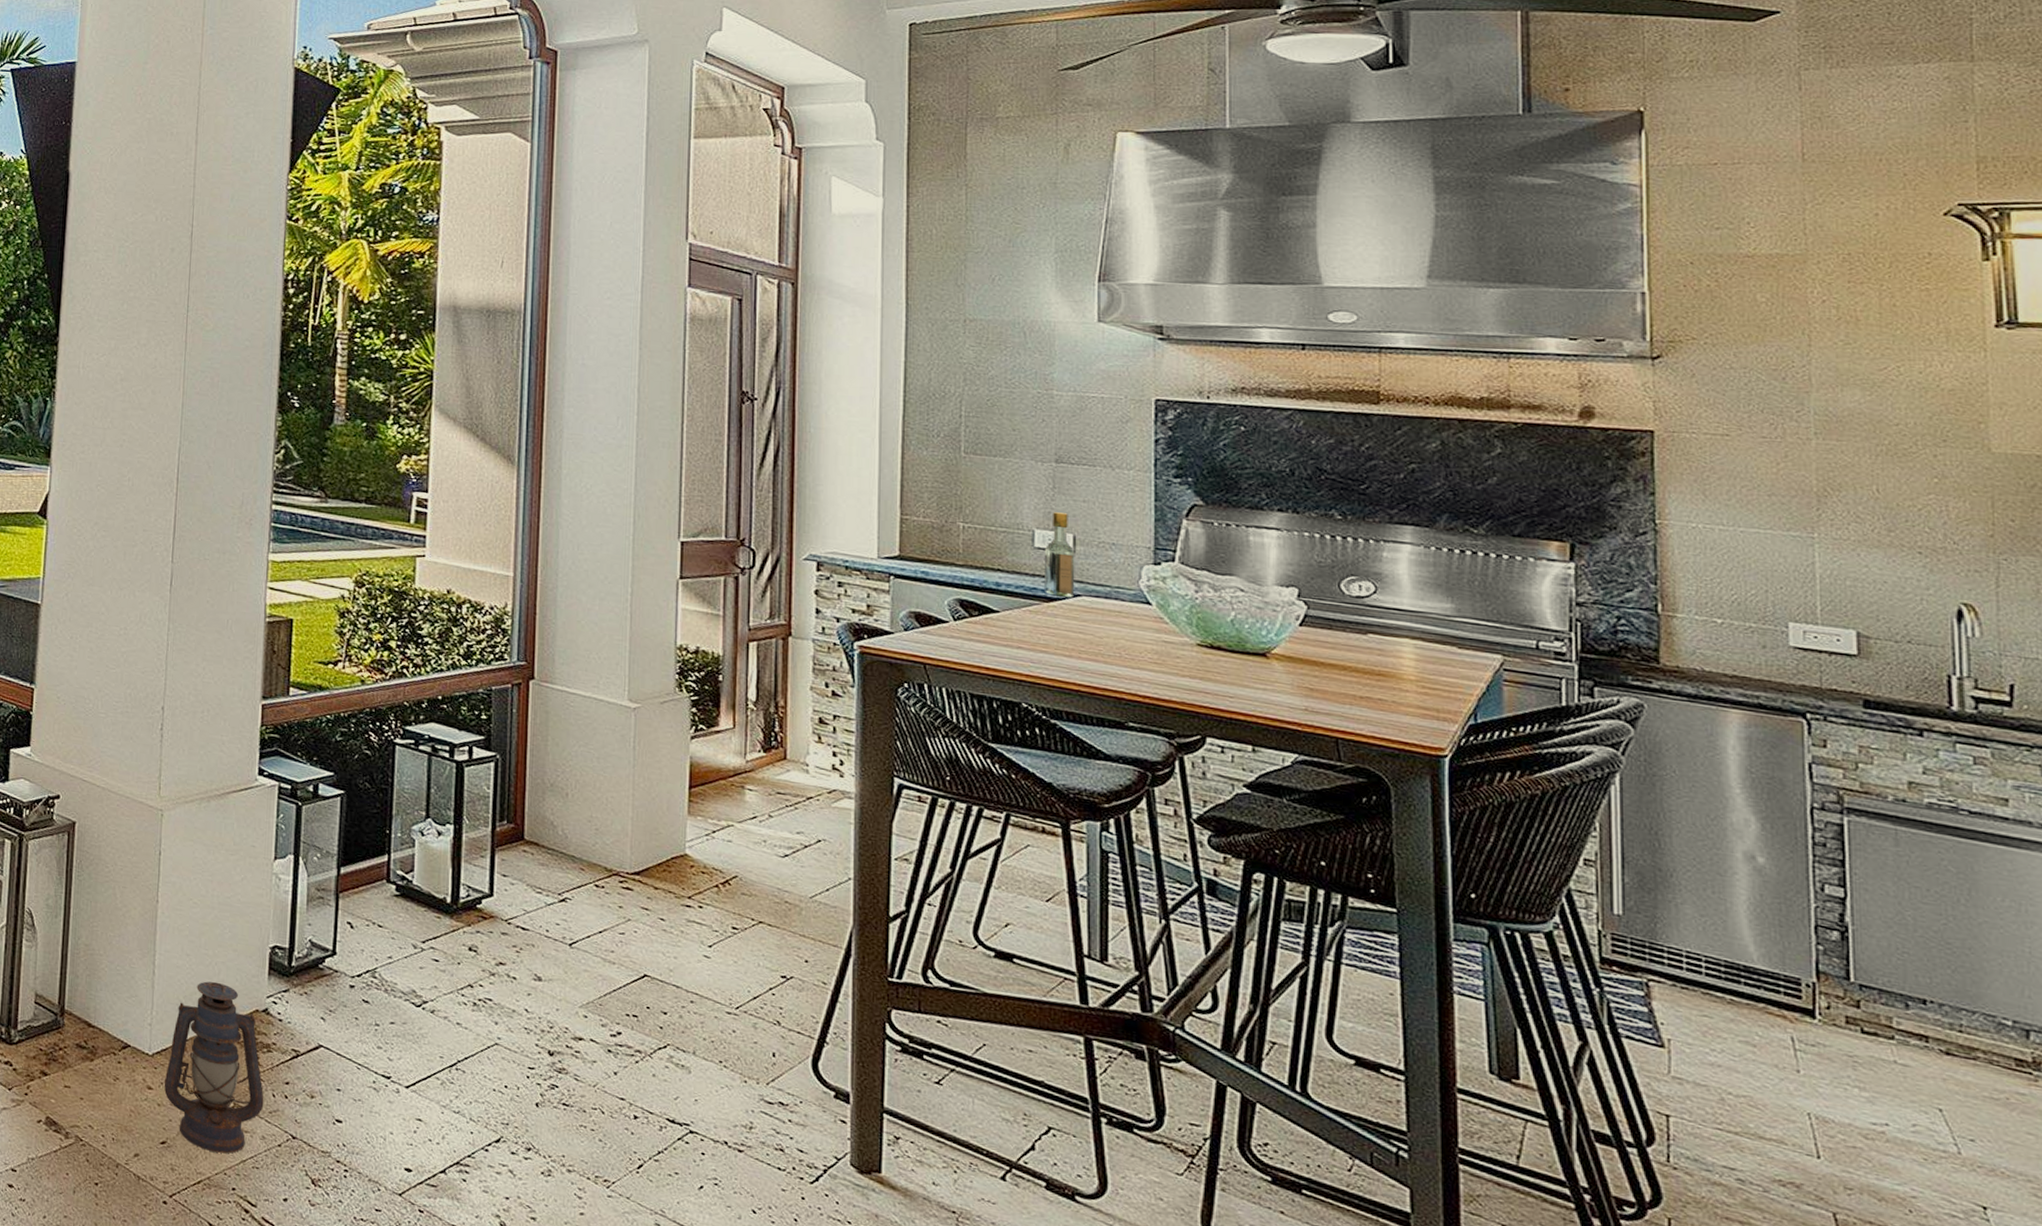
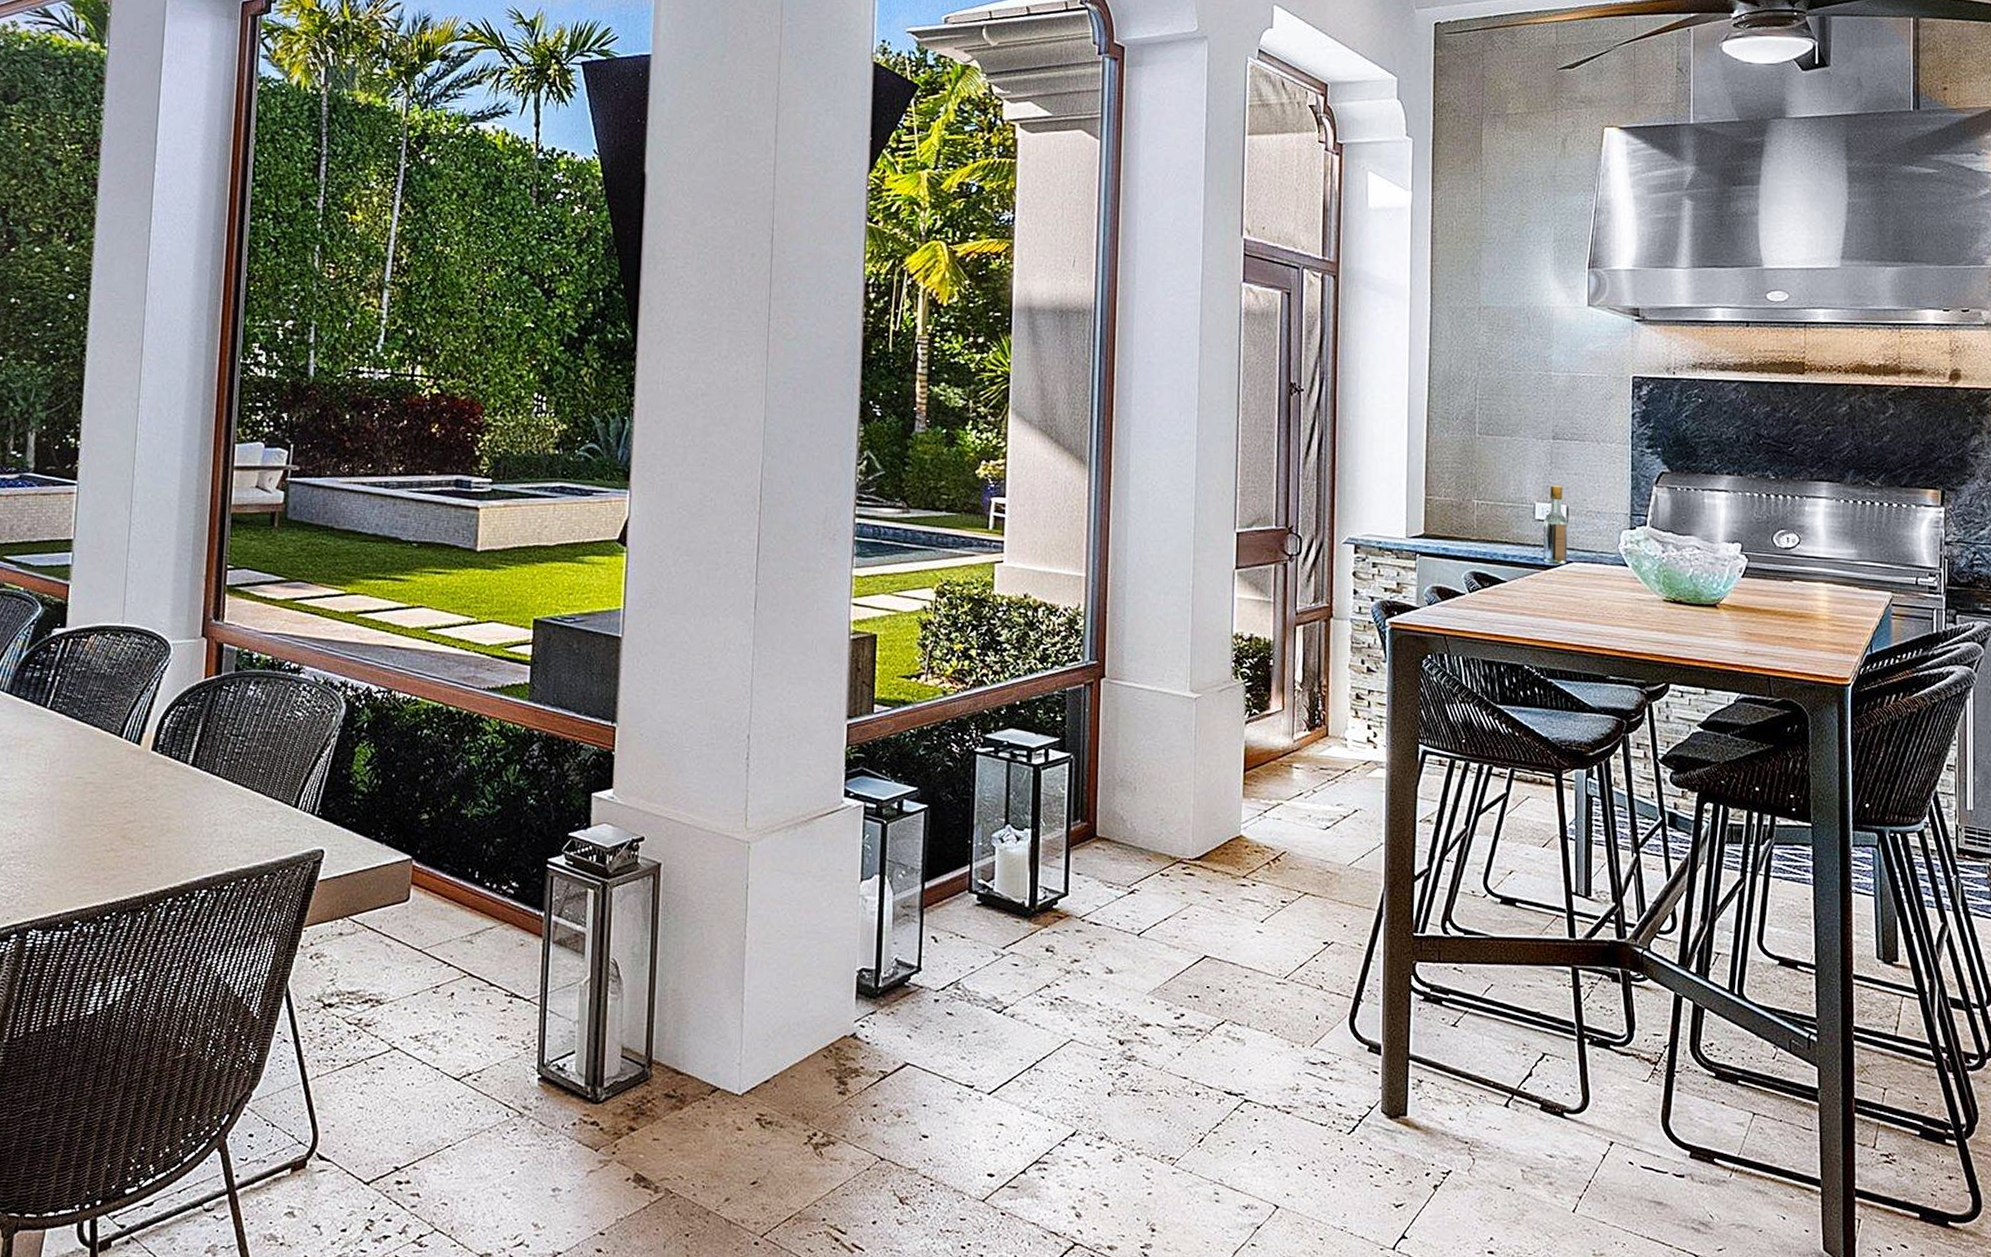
lantern: present [164,981,264,1154] -> none [754,1012,853,1185]

